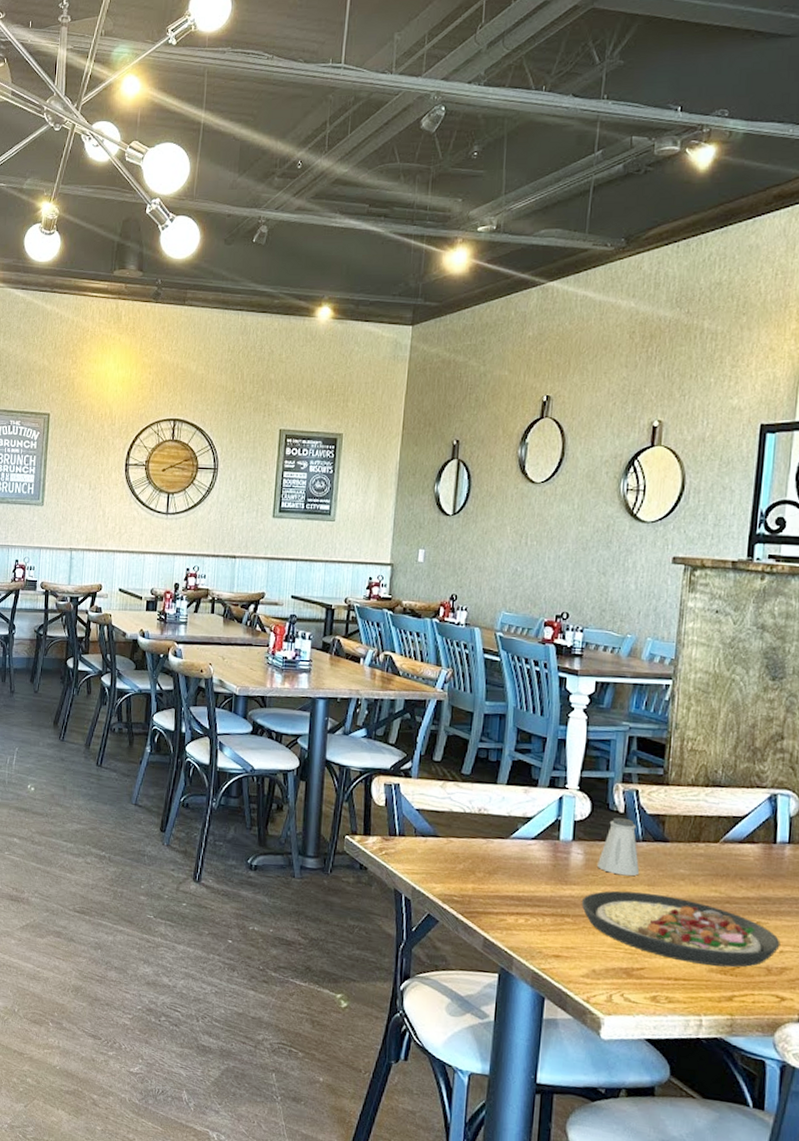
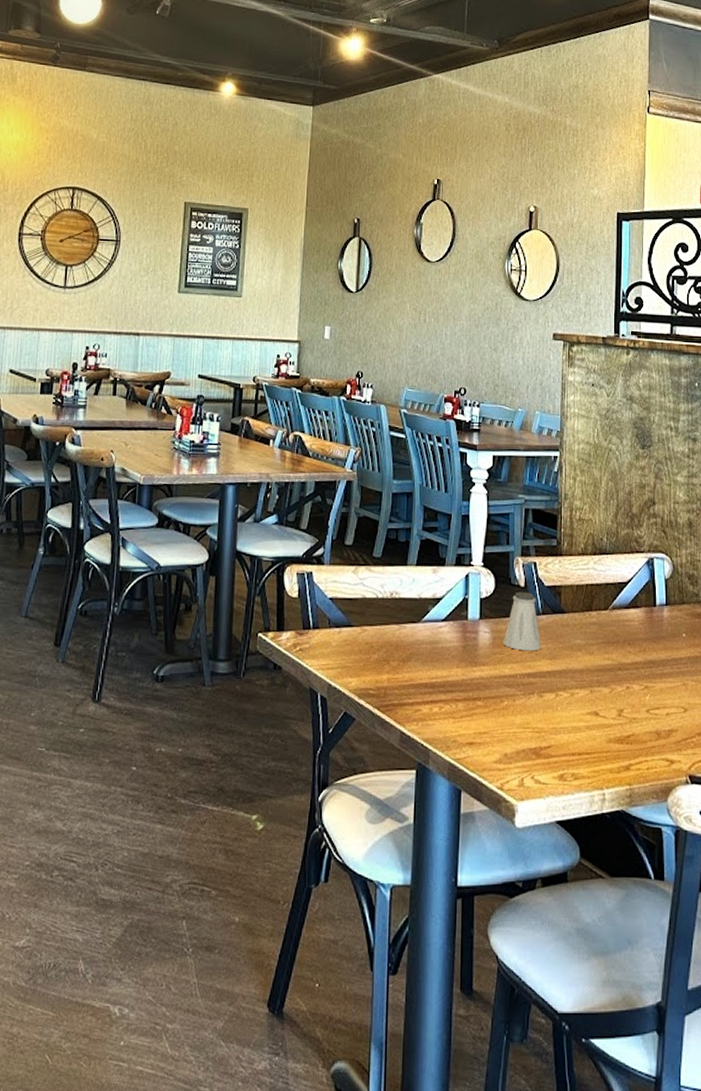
plate: present [581,890,780,968] -> none [490,667,666,735]

